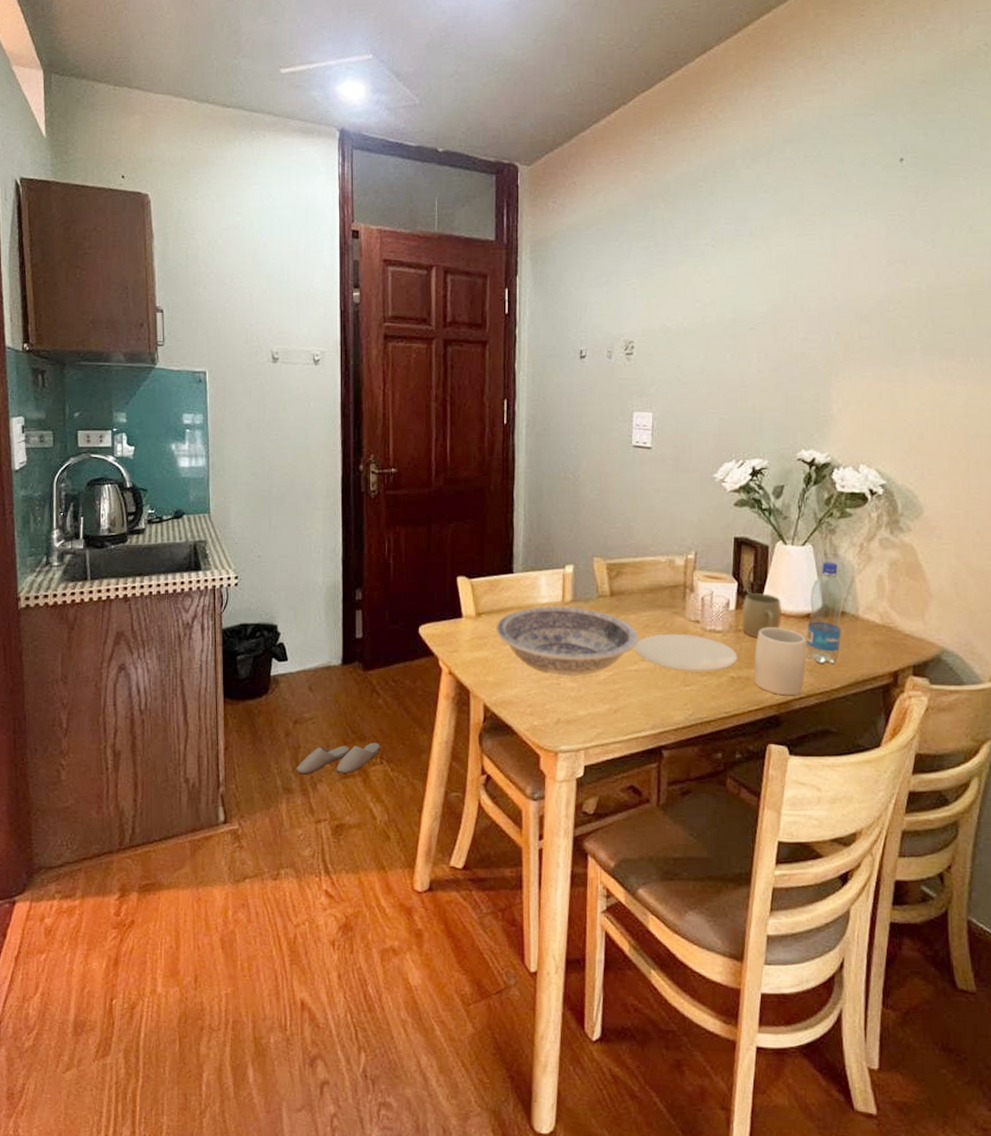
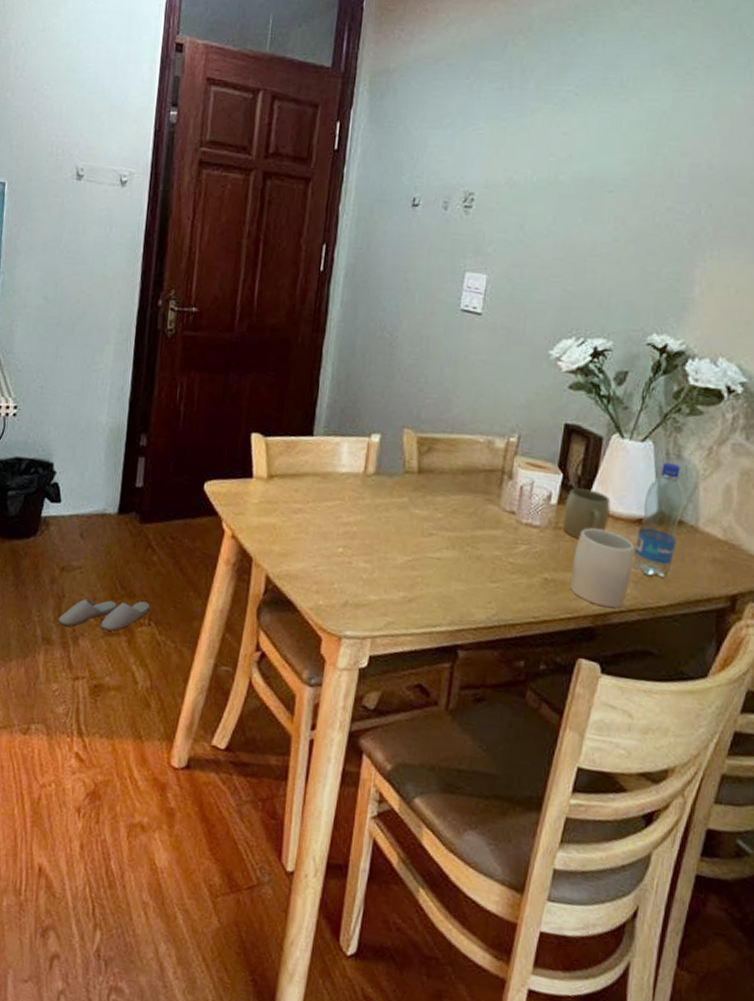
bowl: present [496,605,638,678] -> none [287,476,445,559]
plate: present [635,633,738,672] -> none [439,521,554,571]

